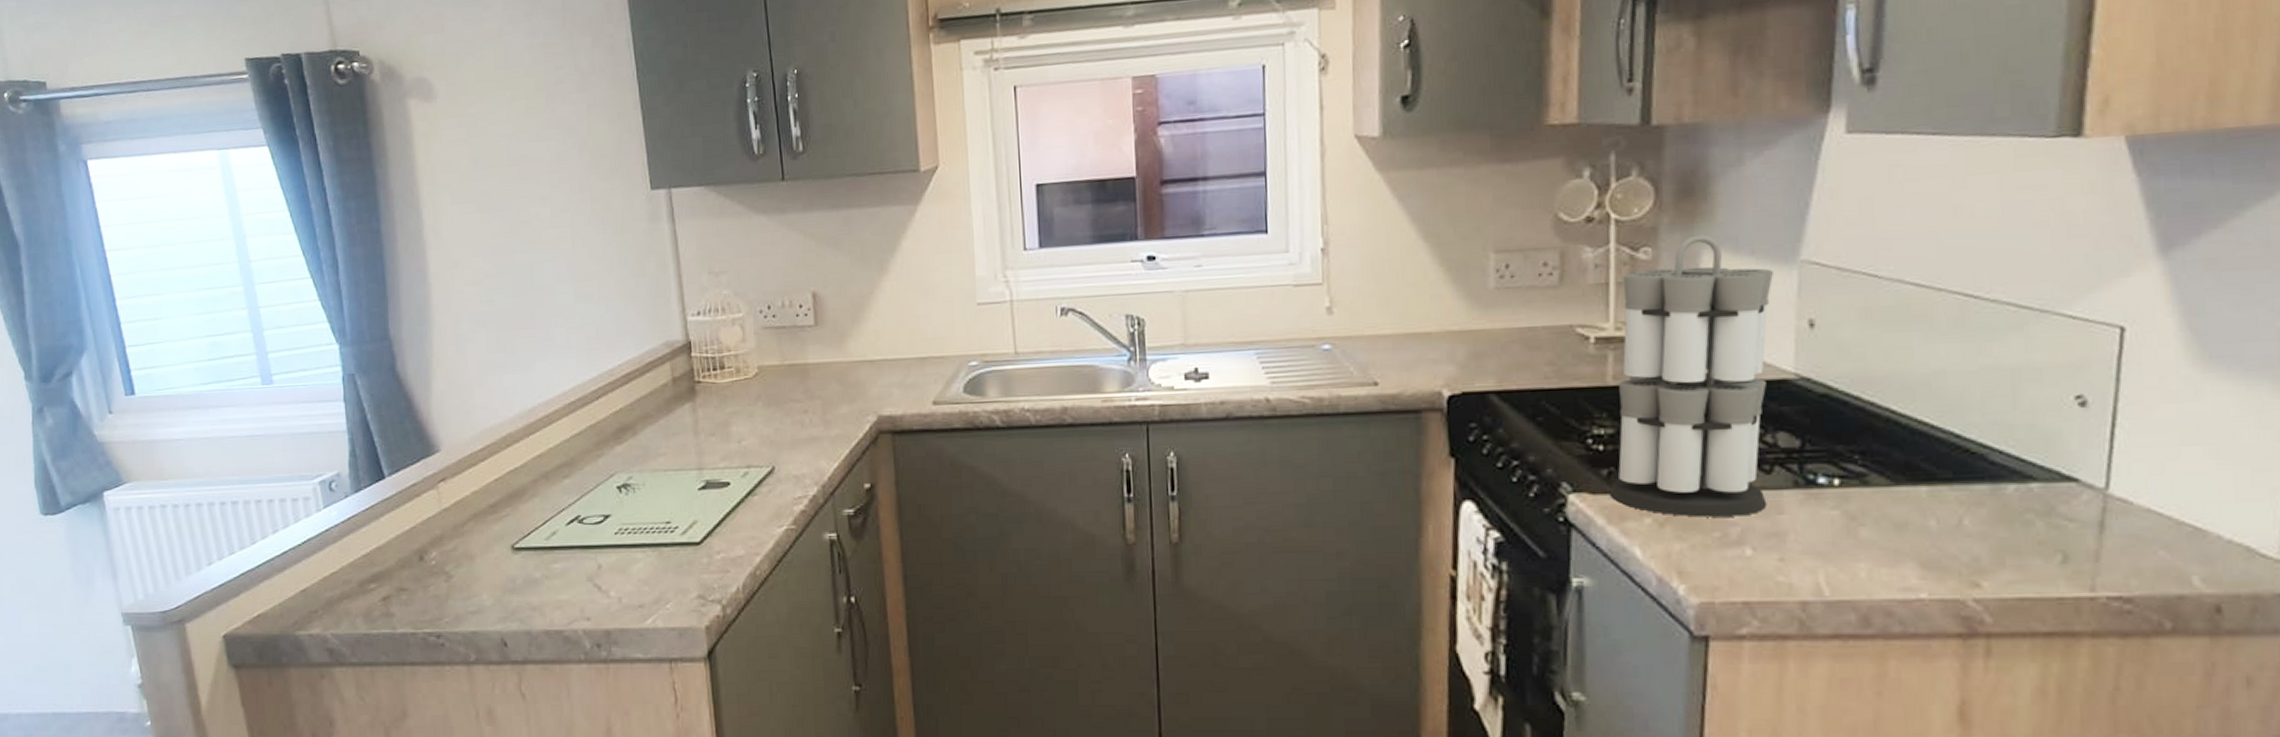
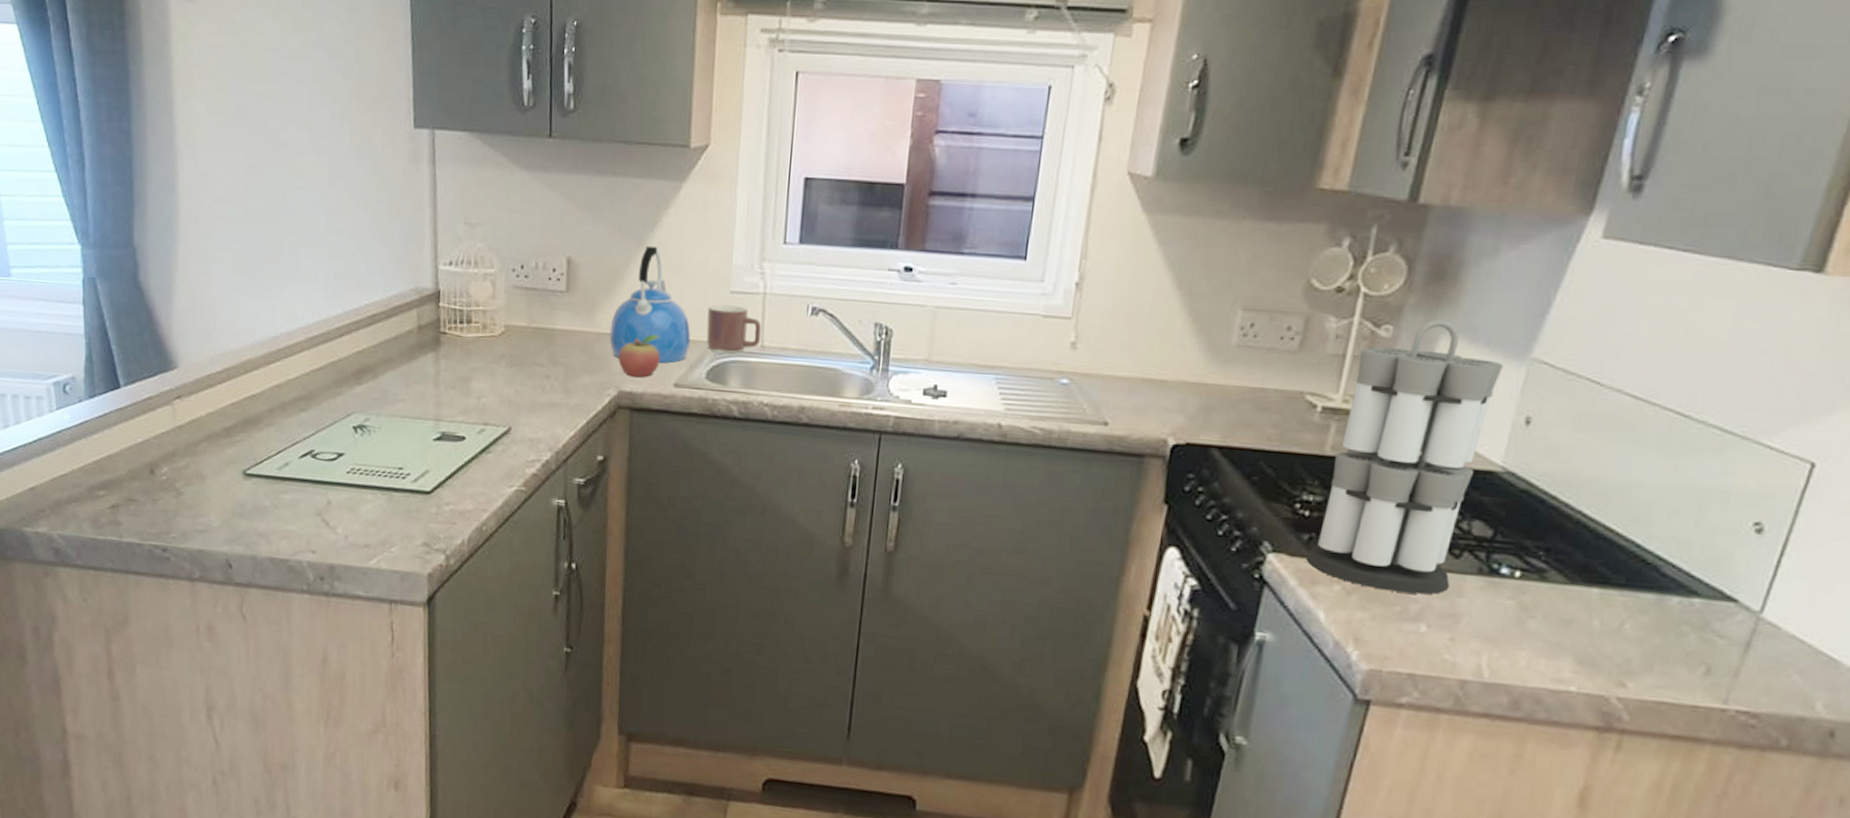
kettle: none [862,269,944,384] -> present [609,245,691,365]
fruit: none [873,355,916,402] -> present [617,334,660,379]
mug: none [957,316,1013,366] -> present [706,305,761,355]

